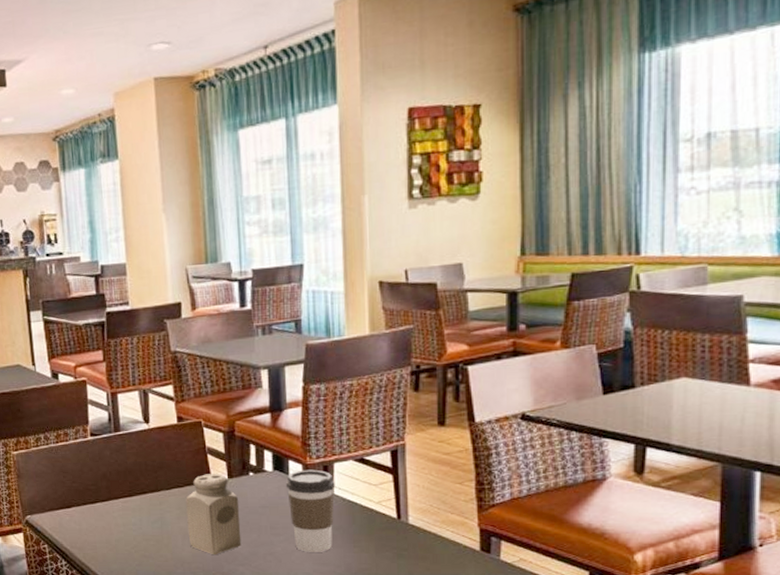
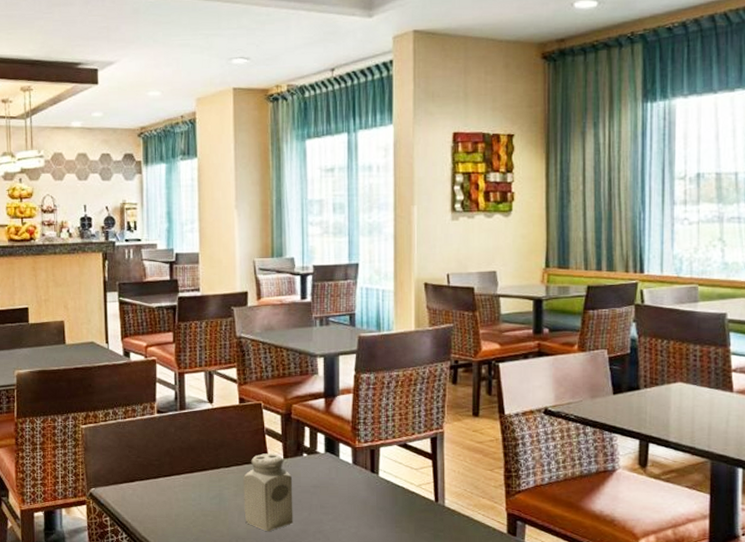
coffee cup: present [285,469,335,552] -> none [336,453,381,531]

